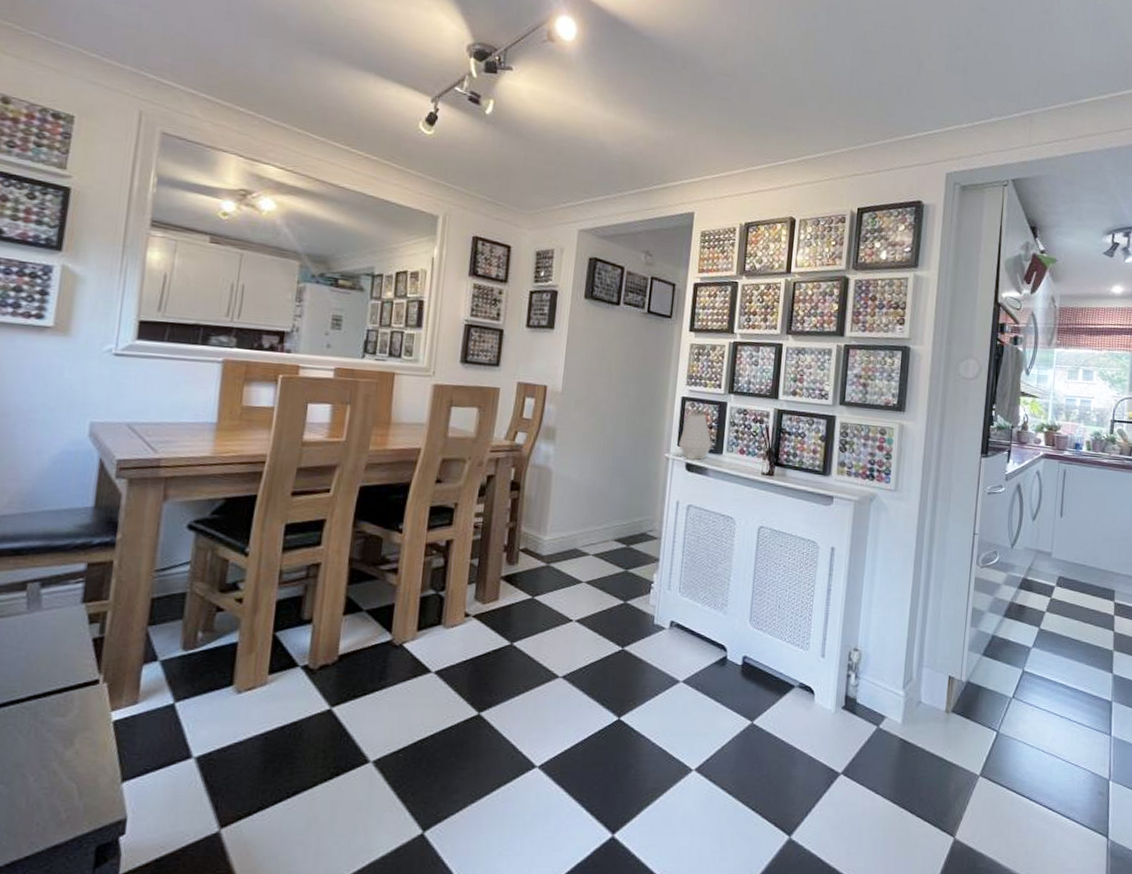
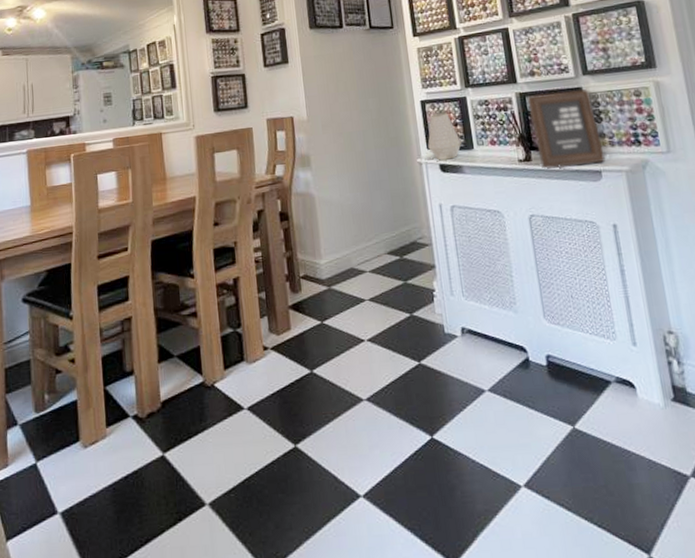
picture frame: none [780,414,841,490] -> present [527,89,605,169]

